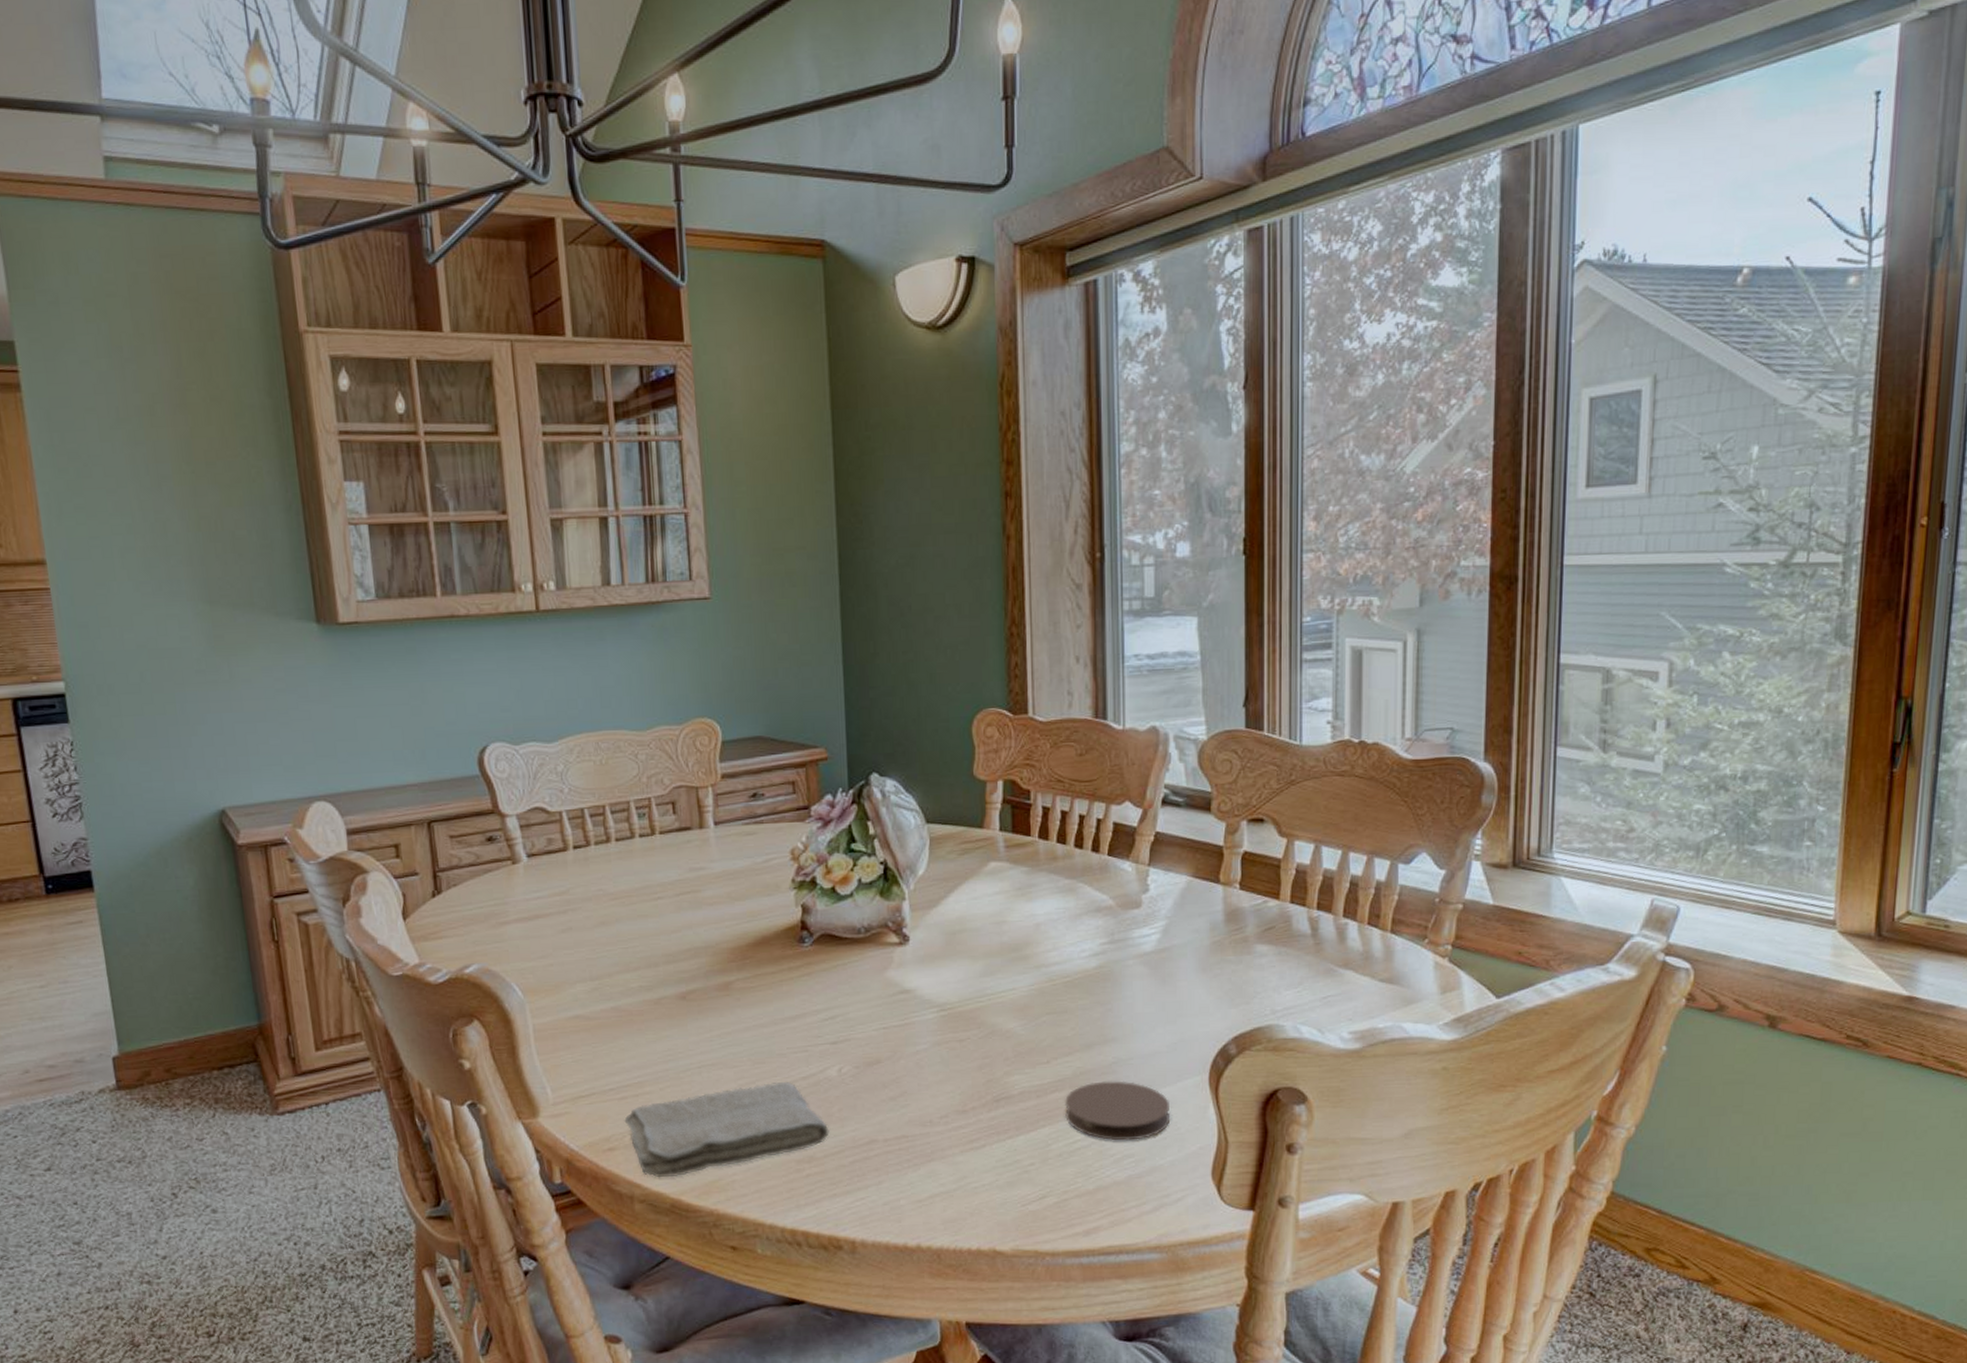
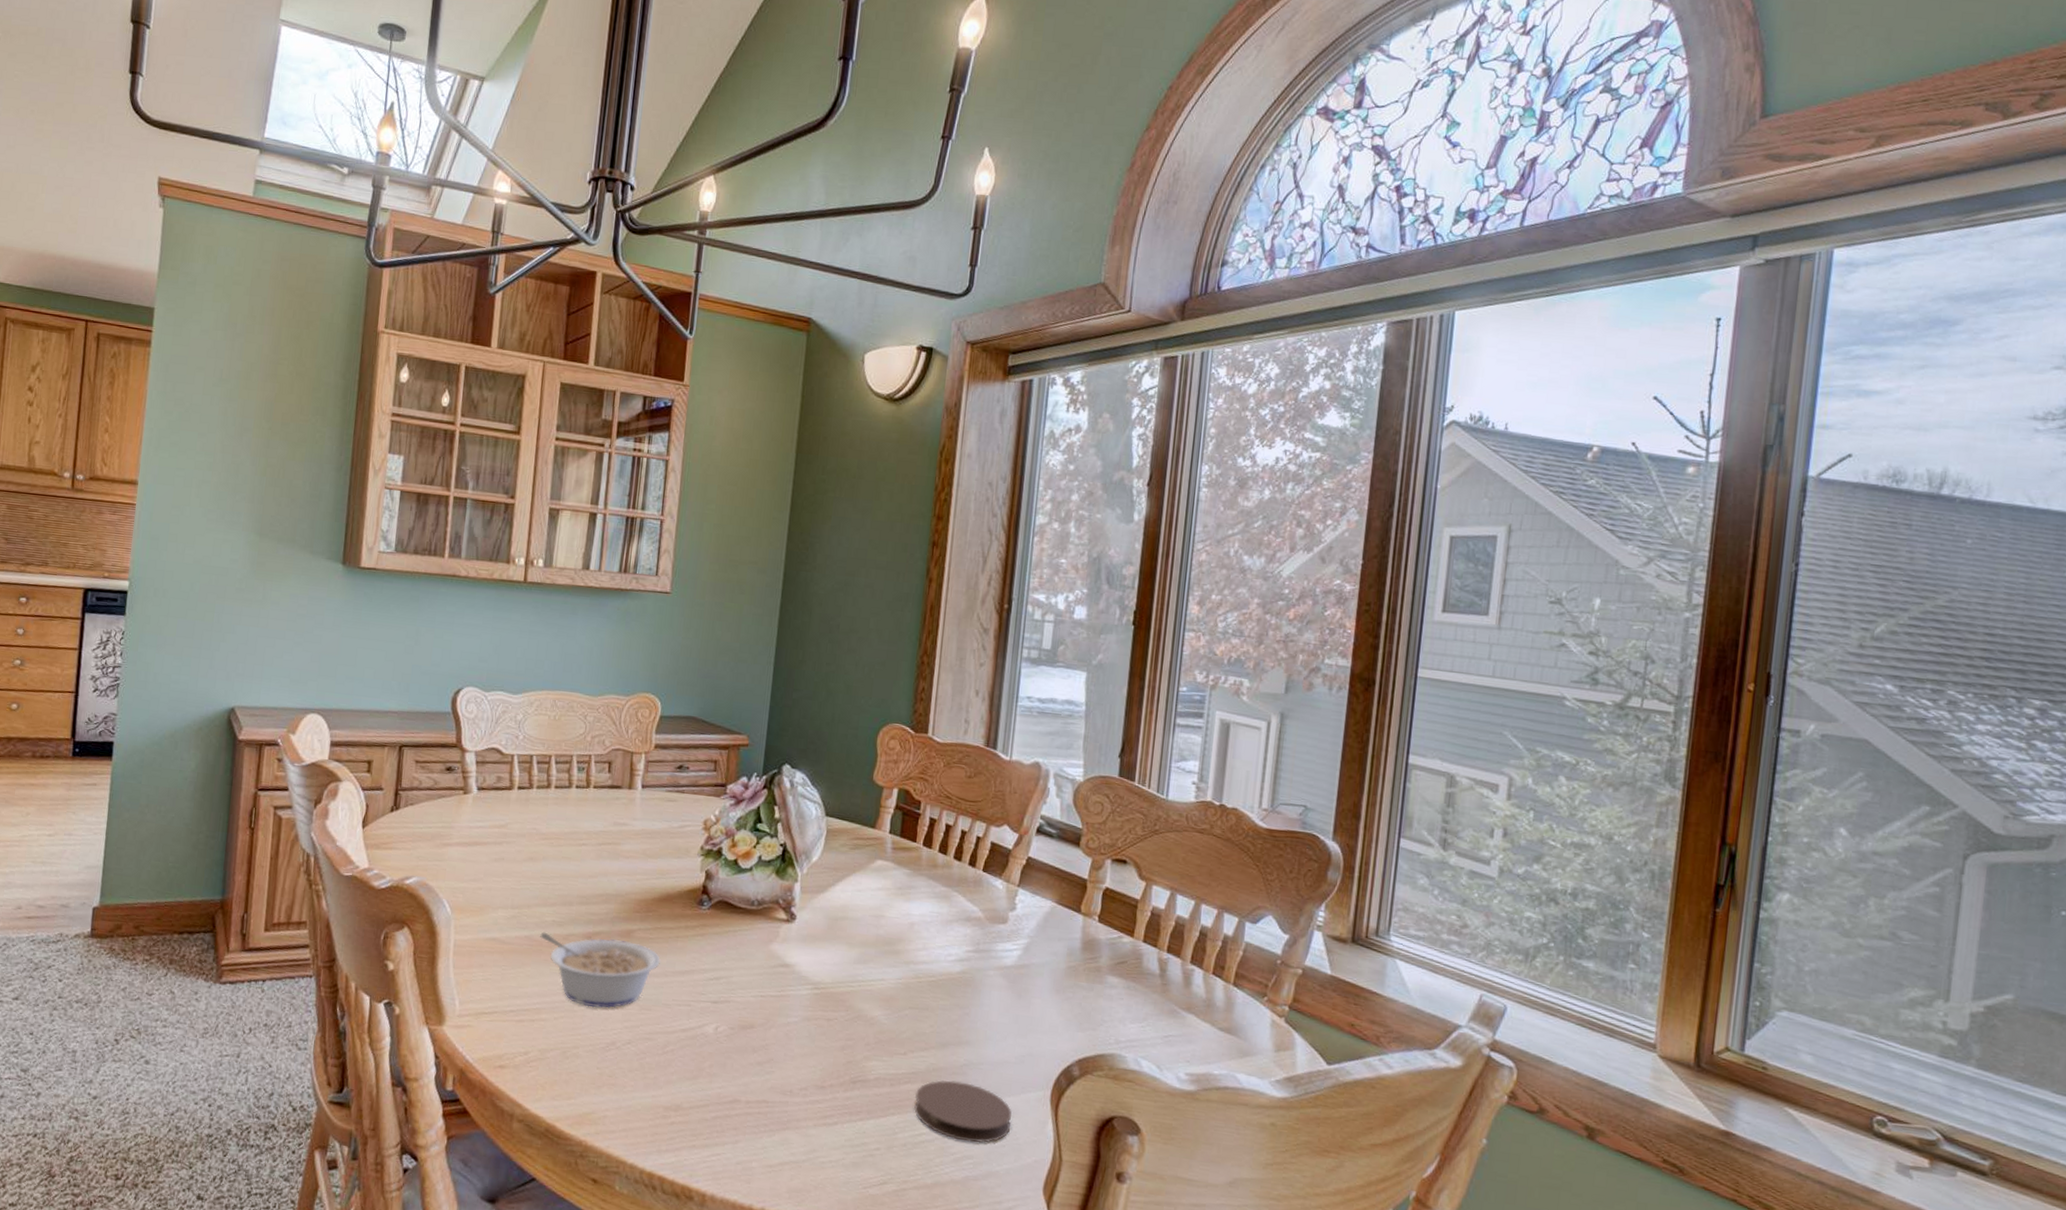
washcloth: present [624,1082,829,1178] -> none [518,1029,698,1103]
legume: none [627,995,767,1071] -> present [539,932,660,1009]

